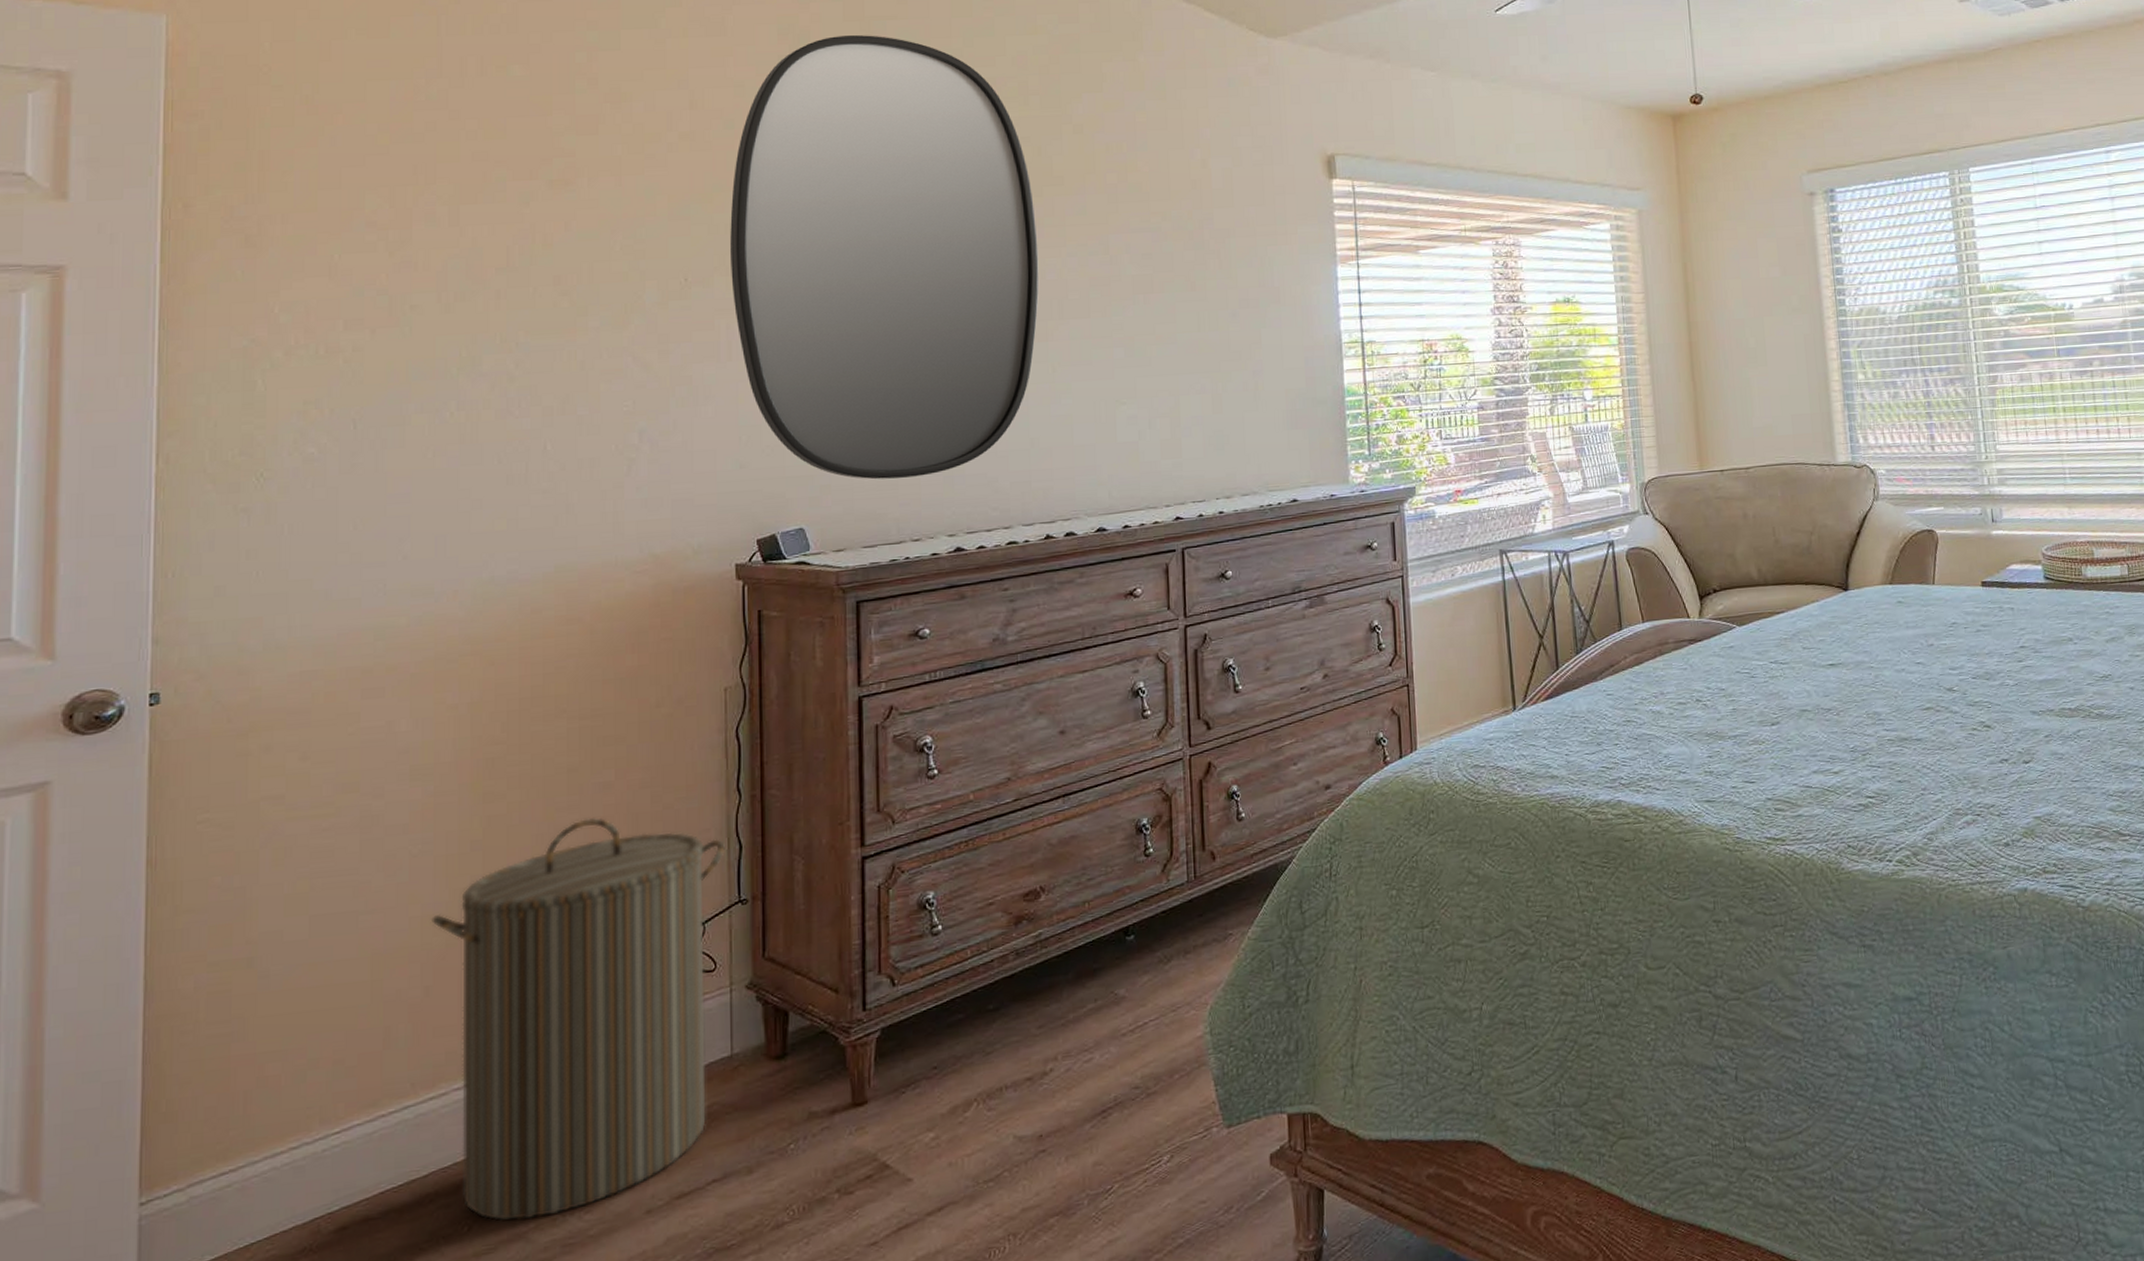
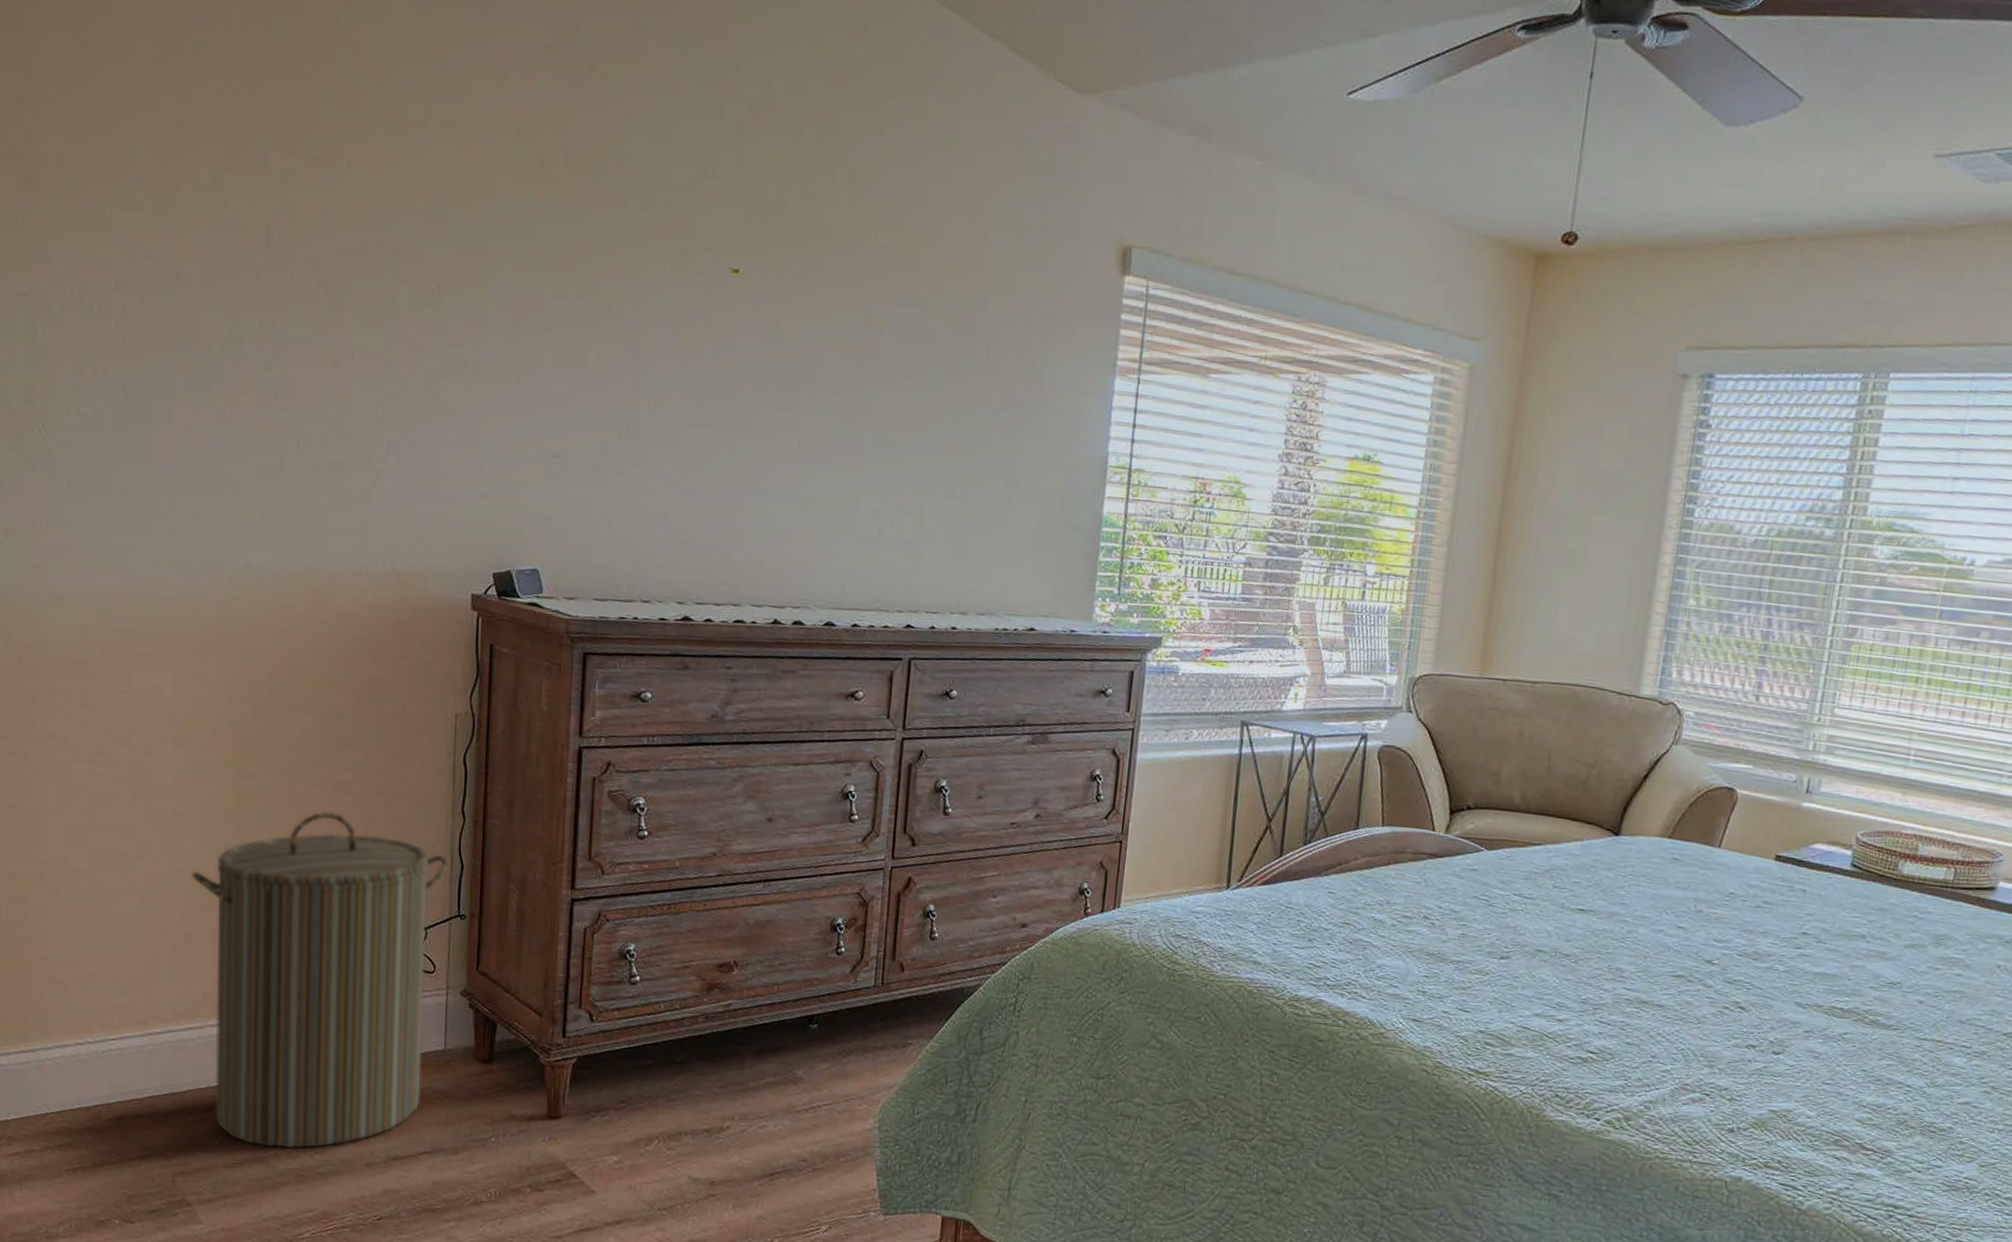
home mirror: present [730,35,1039,480] -> none [482,29,798,537]

